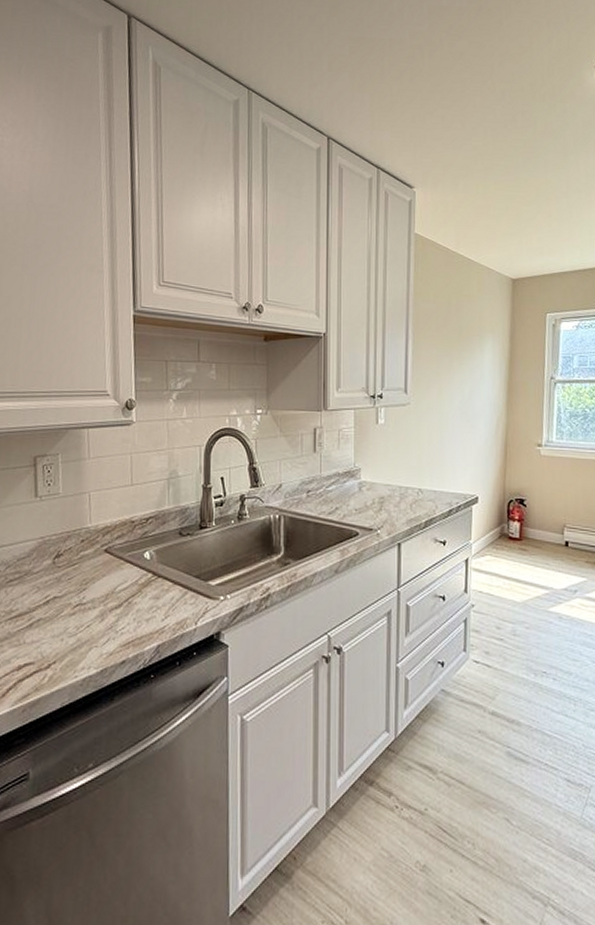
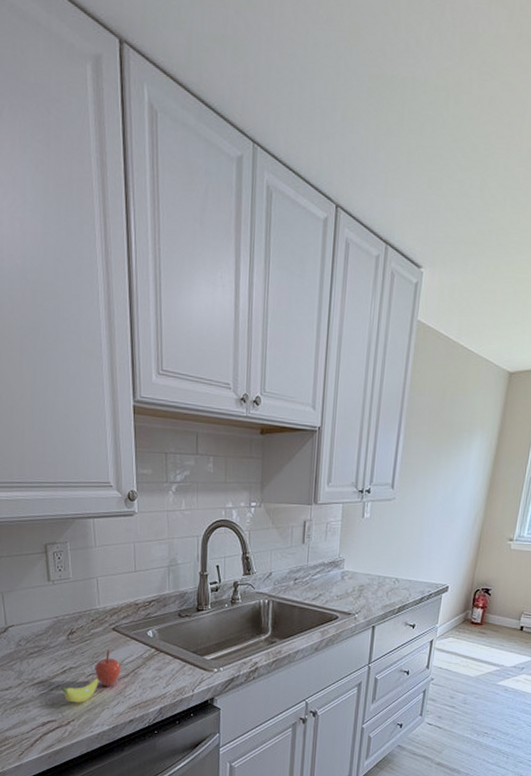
fruit: none [43,575,113,640] -> present [62,649,121,703]

